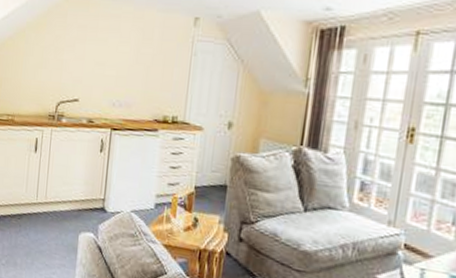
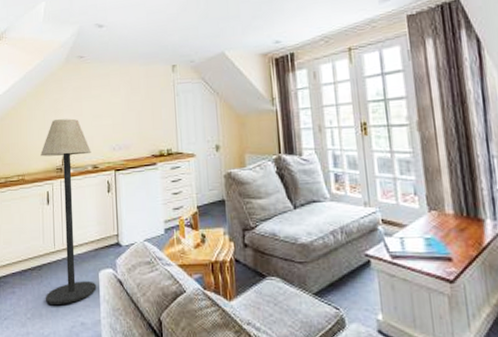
floor lamp: none [22,60,89,259] -> present [40,118,96,304]

